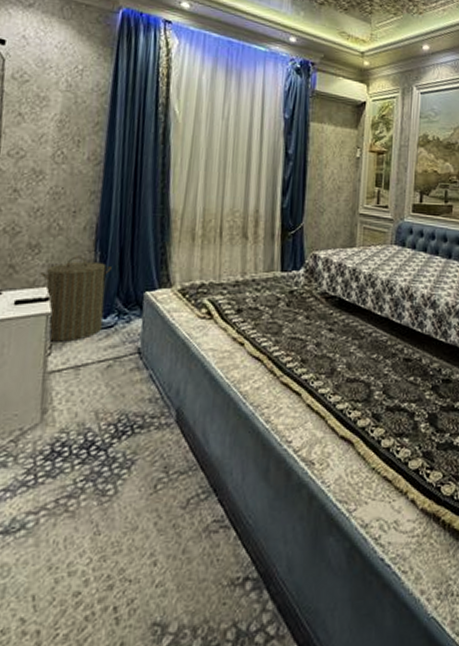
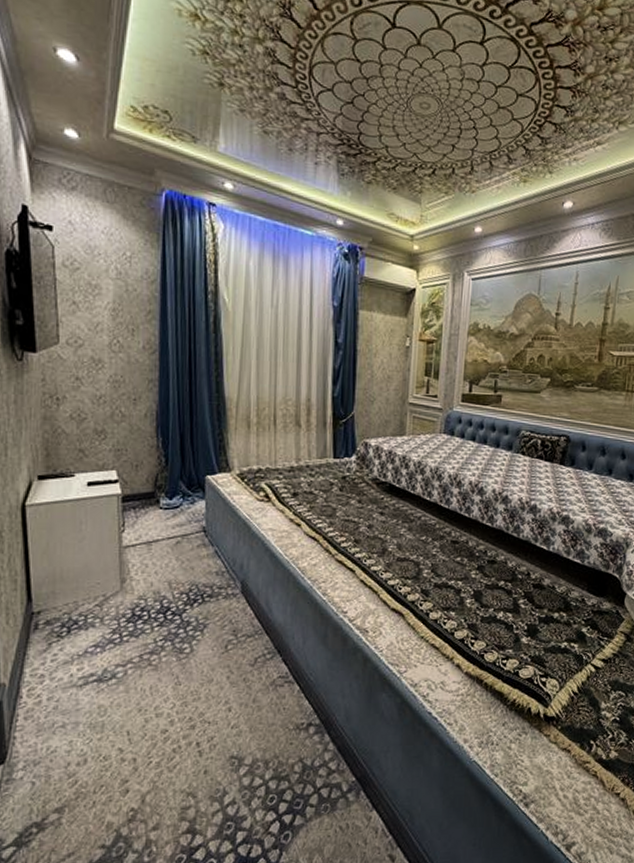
laundry hamper: present [40,256,112,342] -> none [108,441,174,520]

